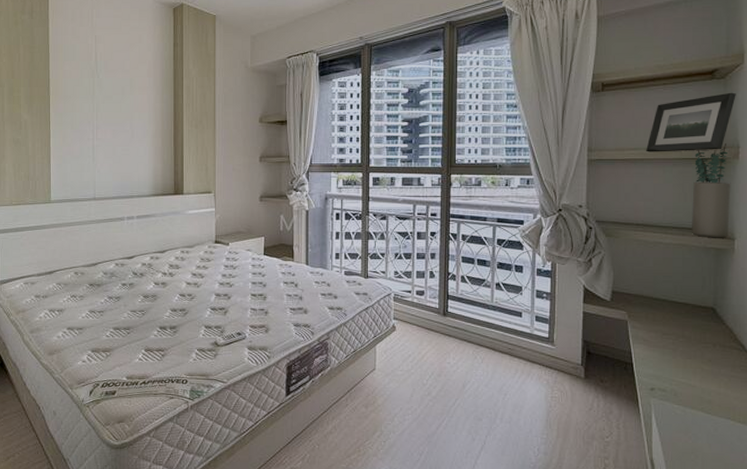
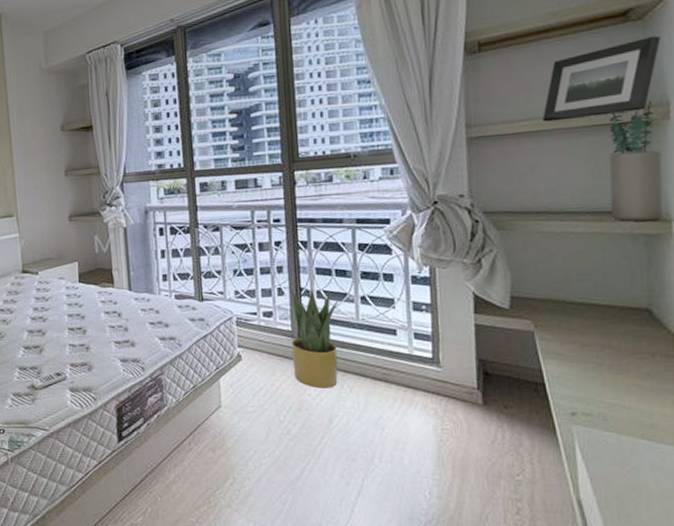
planter: none [437,273,480,358] -> present [291,290,340,388]

